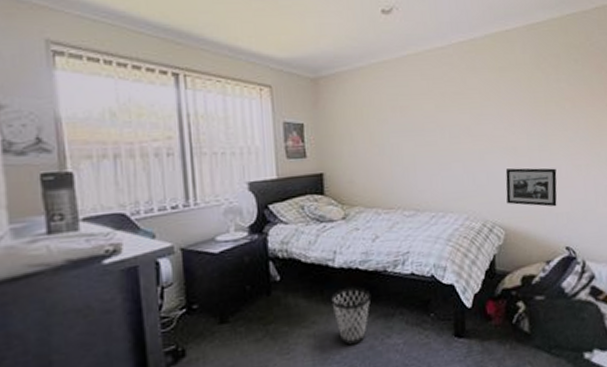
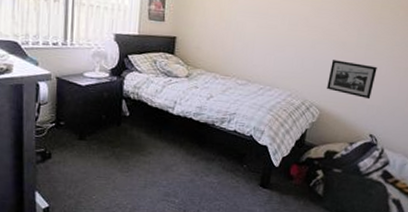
wastebasket: present [331,286,372,346] -> none [166,131,199,176]

